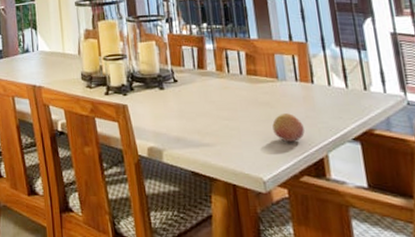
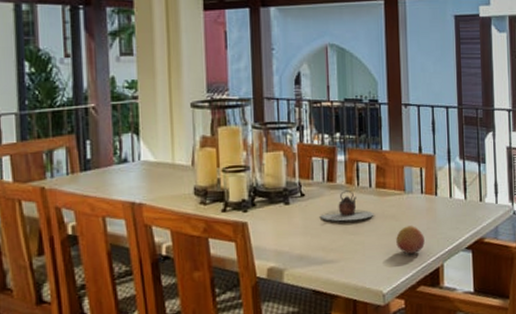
teapot: none [193,77,247,107] -> present [319,190,374,221]

